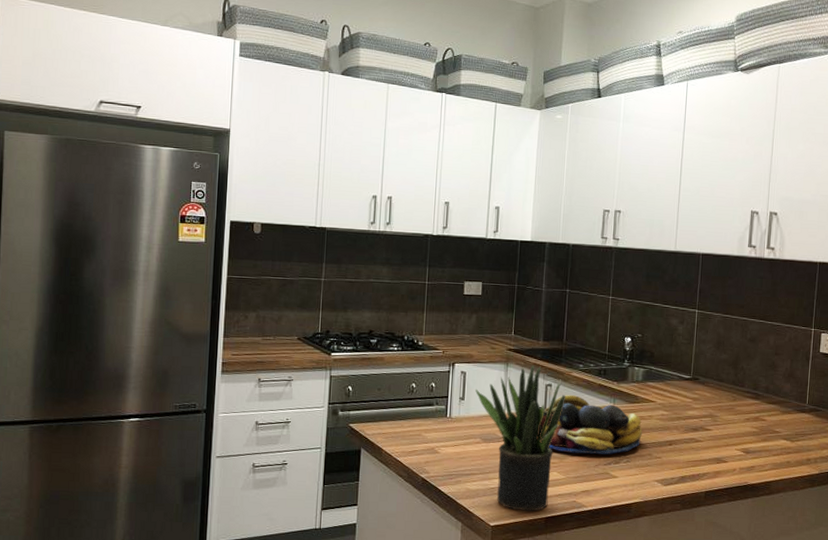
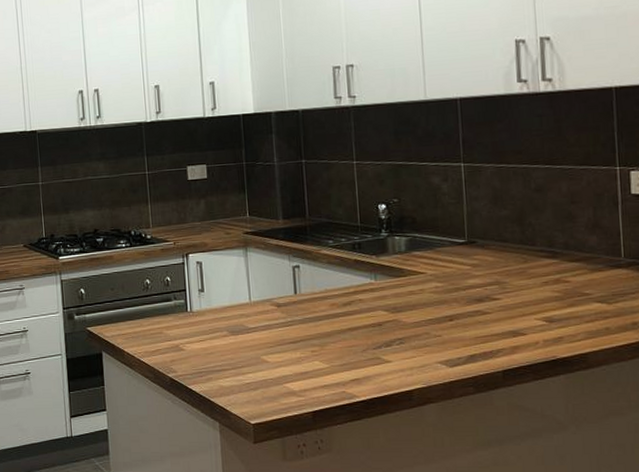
potted plant: present [475,365,566,511] -> none [215,247,318,406]
fruit bowl: present [538,395,642,455] -> none [289,275,415,340]

